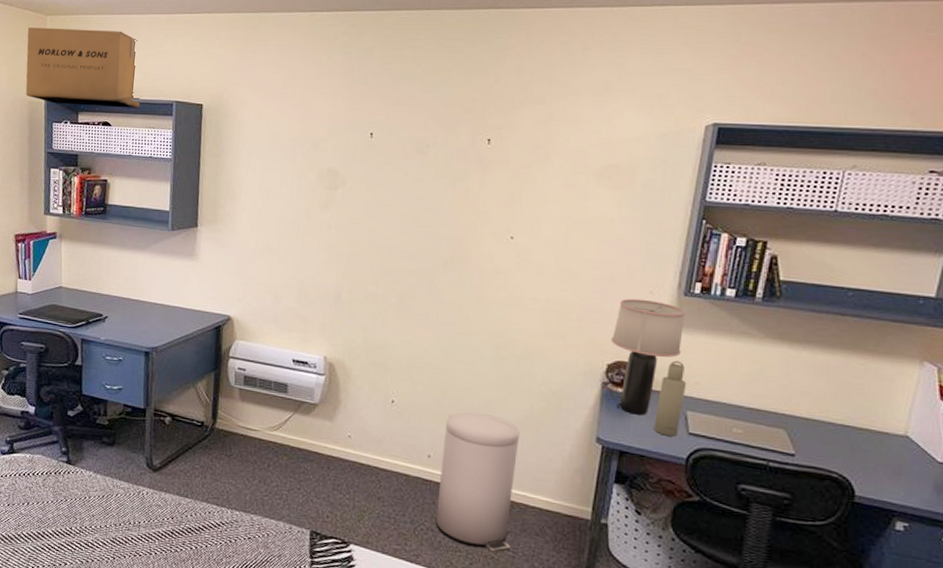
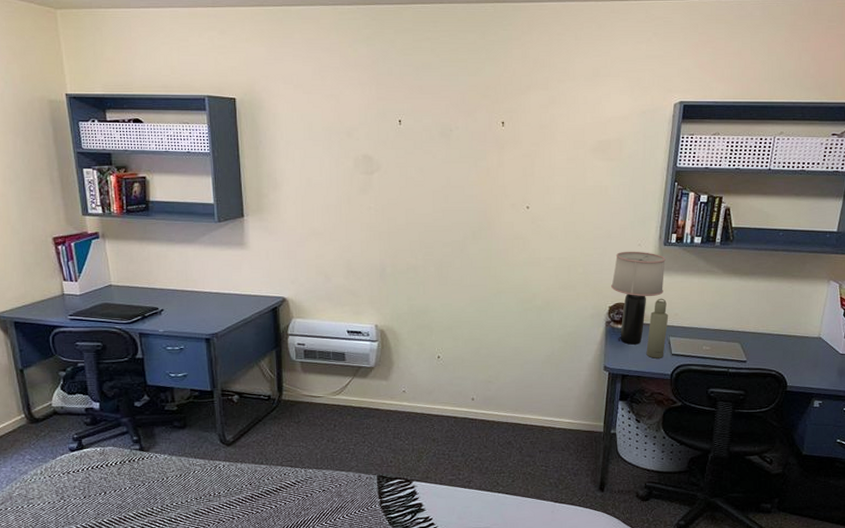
box: present [26,27,140,108] -> none [36,22,170,104]
pedal bin: present [435,412,520,553] -> none [482,358,545,470]

